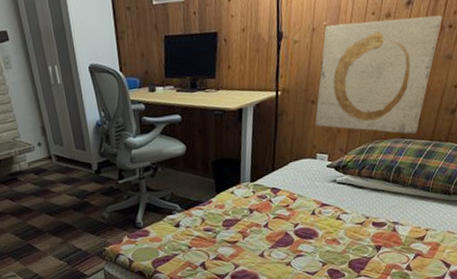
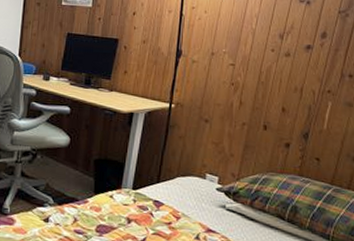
wall art: present [315,15,443,134] -> none [208,52,343,174]

